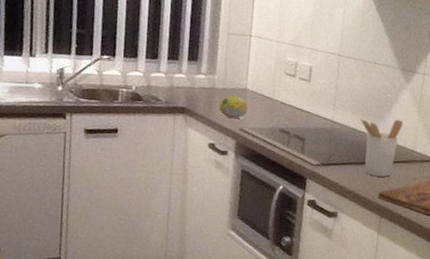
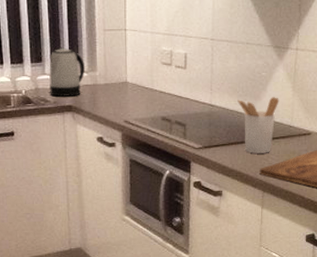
kettle: none [162,47,204,98] -> present [49,48,85,98]
fruit: present [218,95,248,119] -> none [103,90,130,112]

